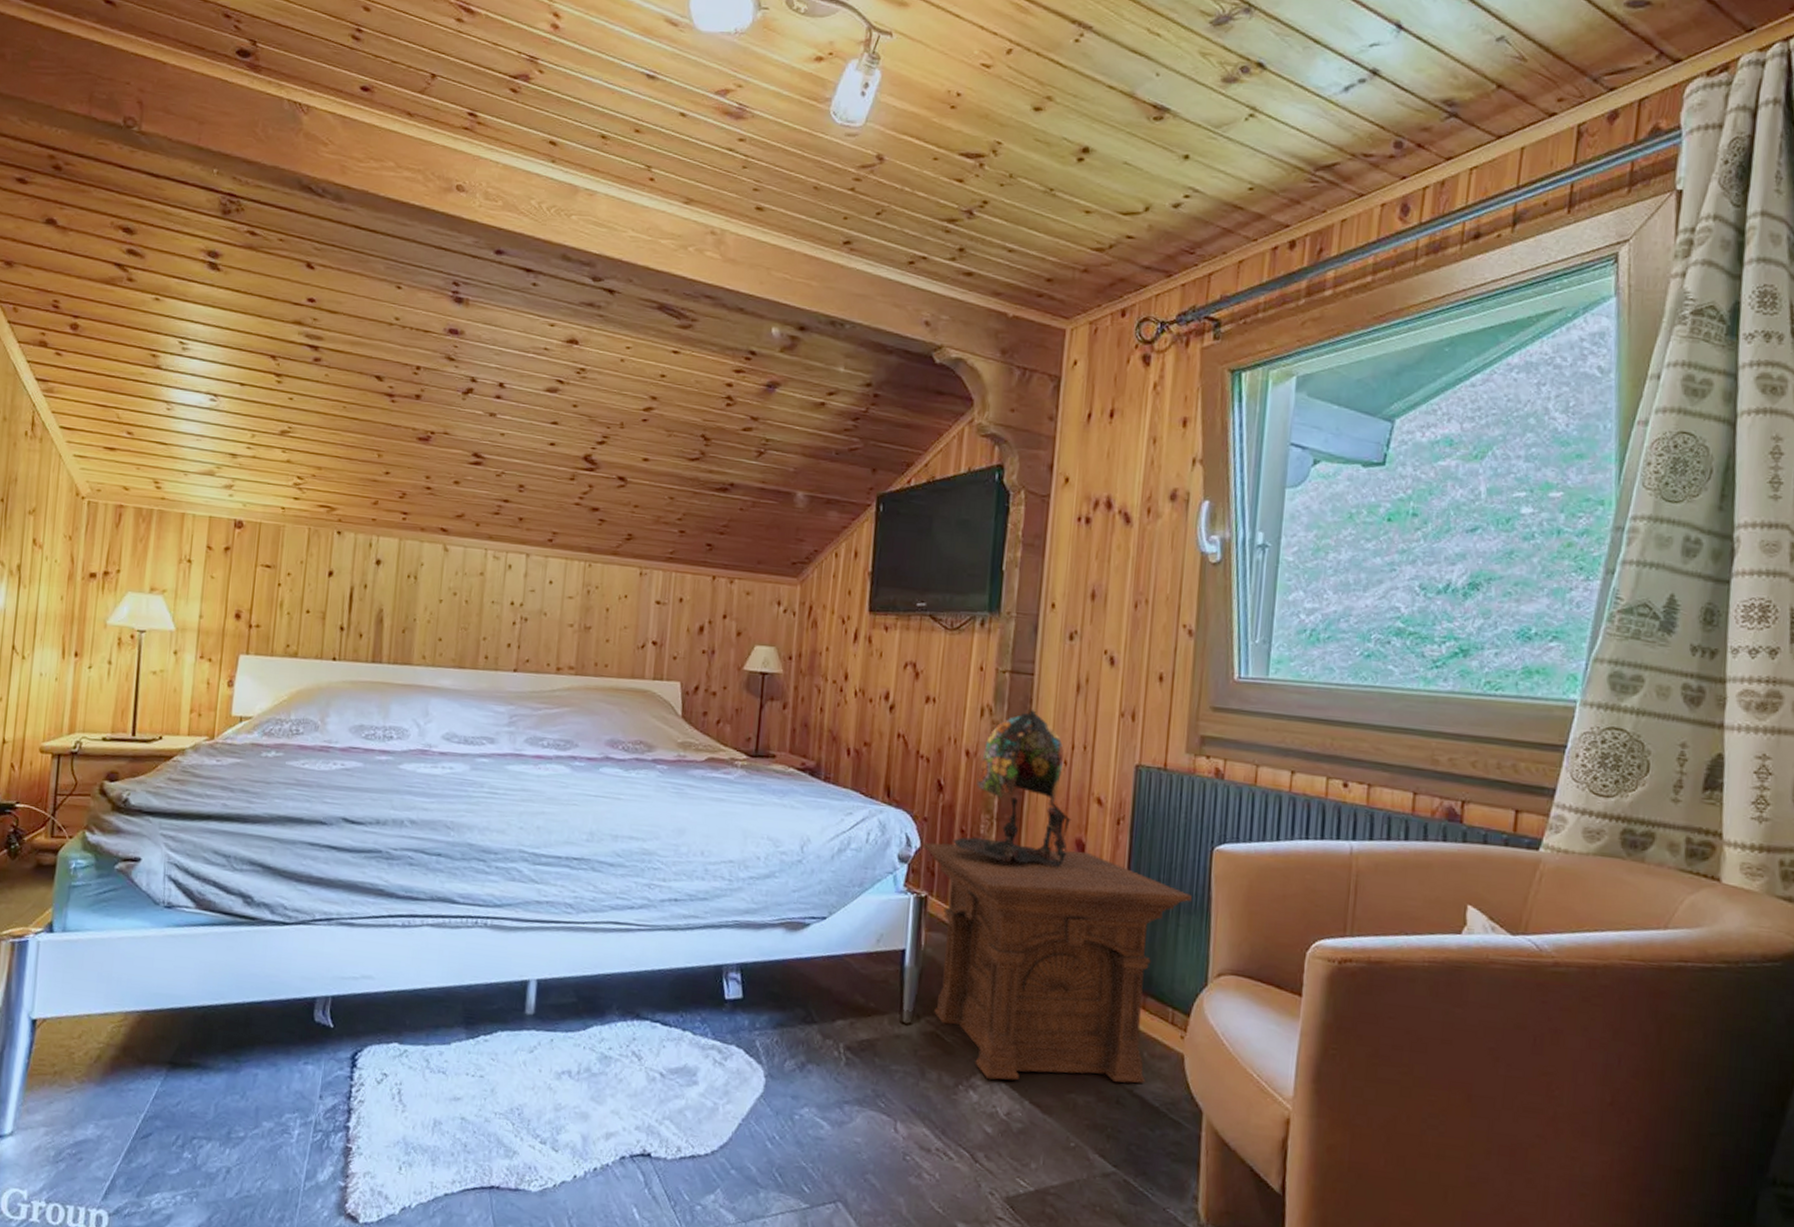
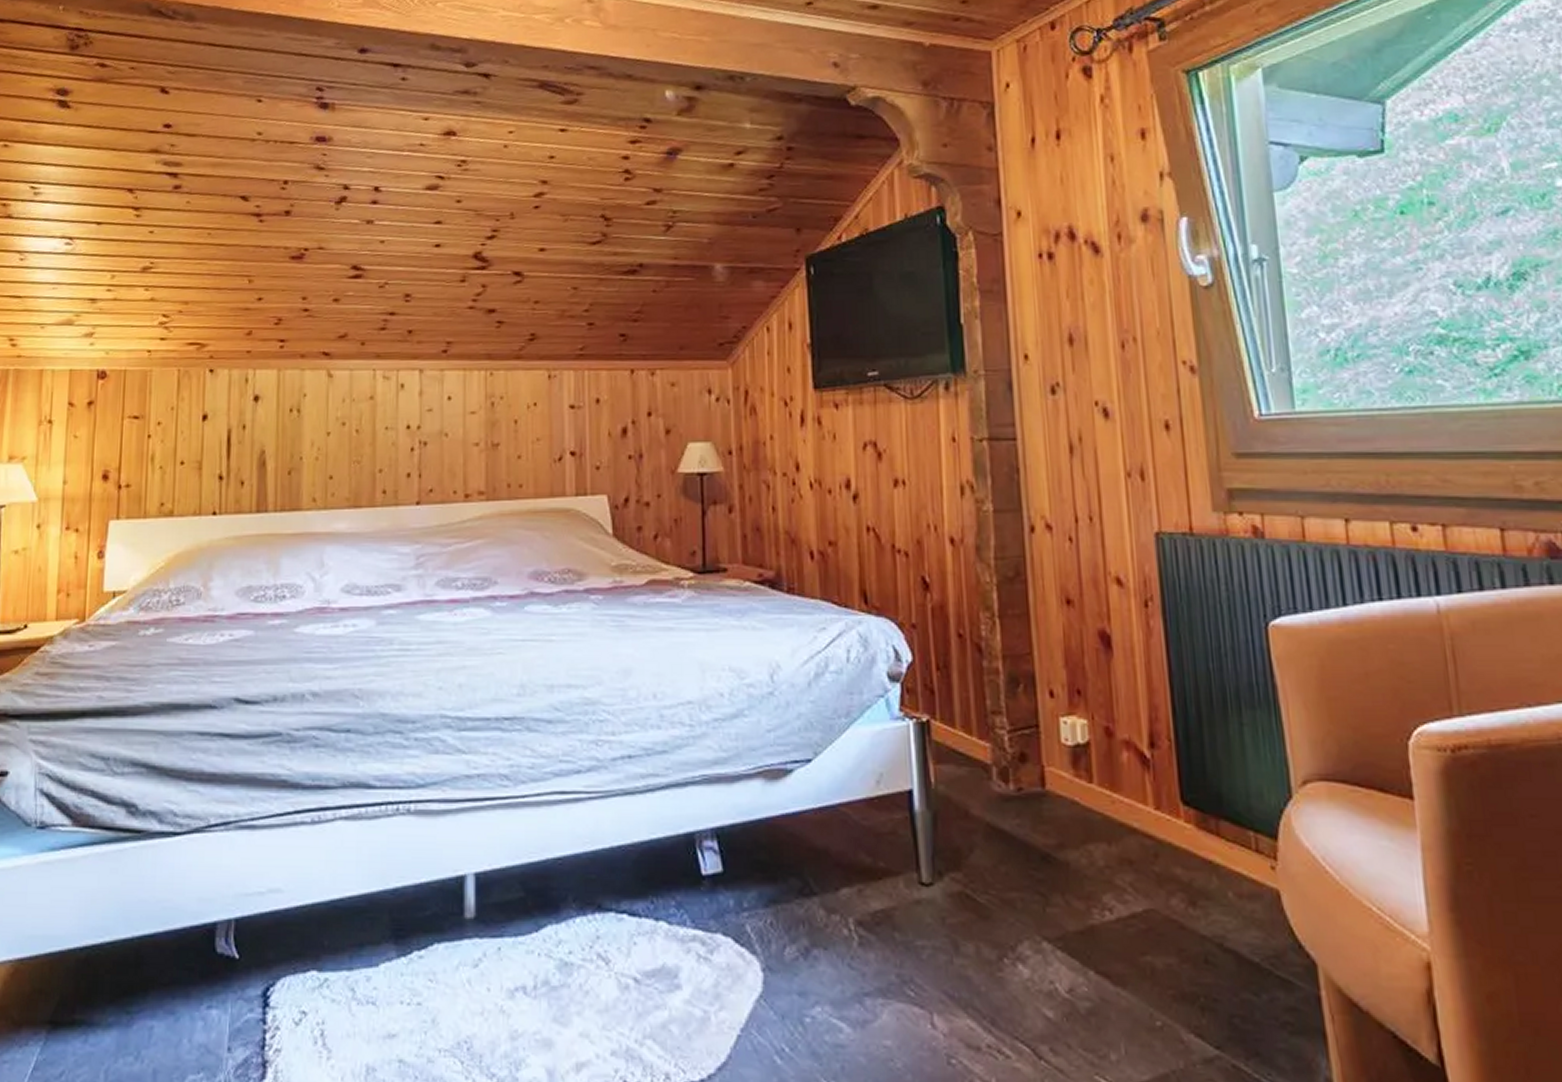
side table: present [921,842,1192,1084] -> none [914,645,1253,946]
table lamp: present [952,708,1072,868] -> none [949,479,1090,670]

